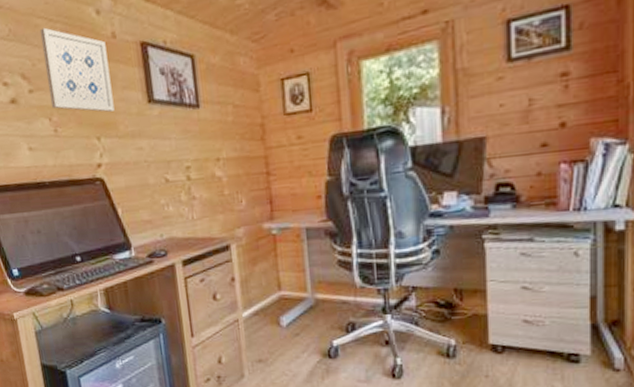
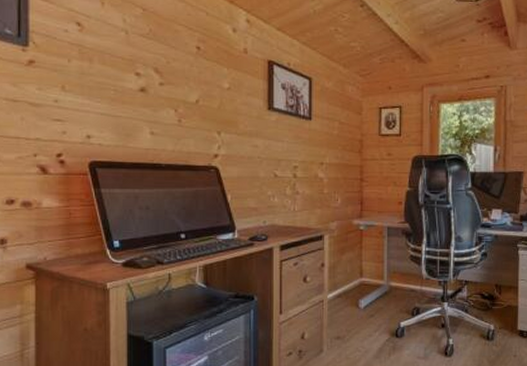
wall art: present [39,27,115,112] -> none [179,33,237,112]

